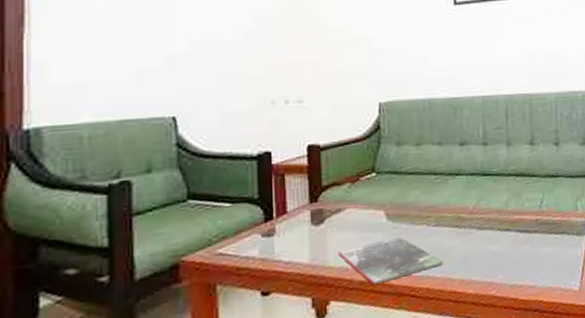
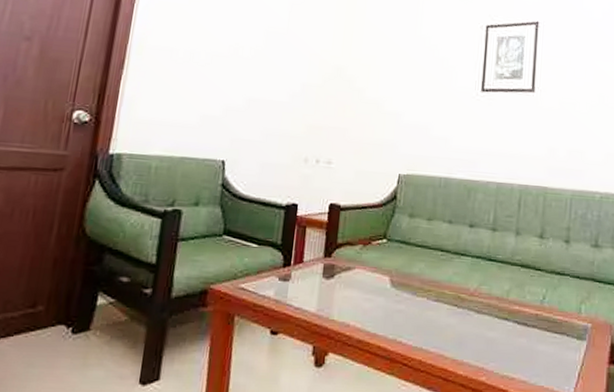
magazine: present [338,236,443,286] -> none [342,304,438,347]

